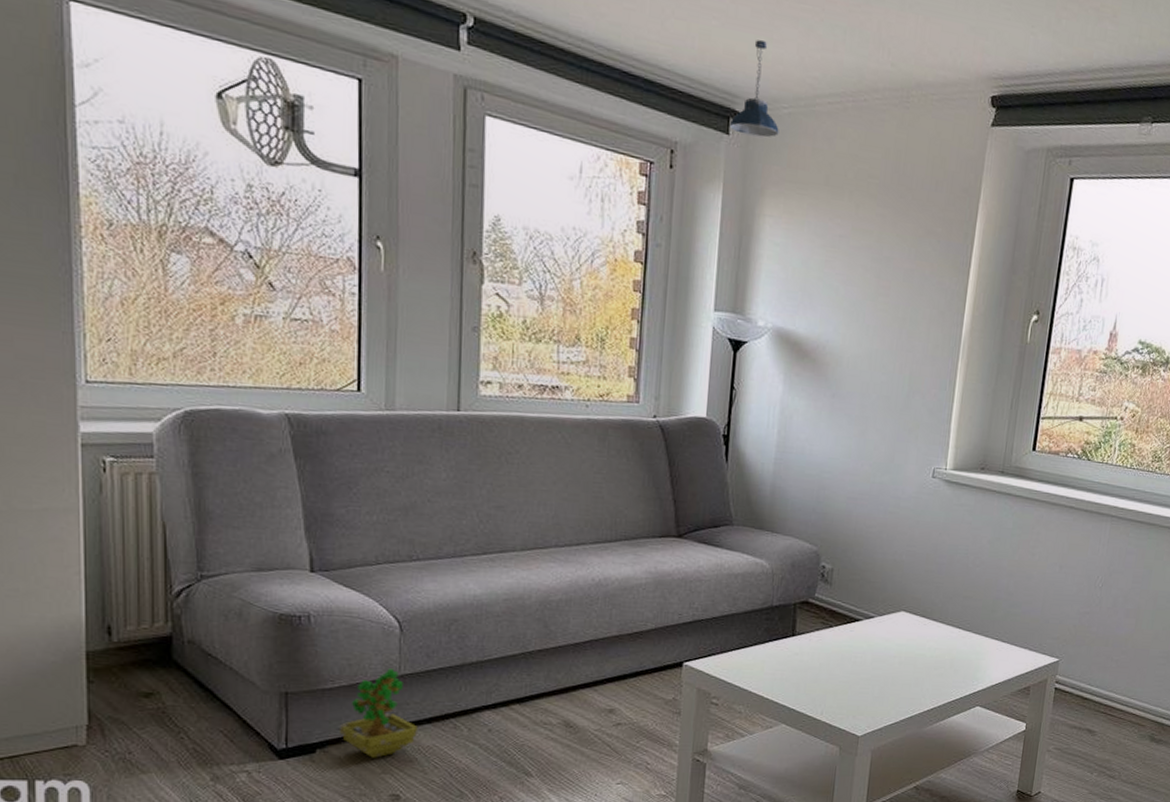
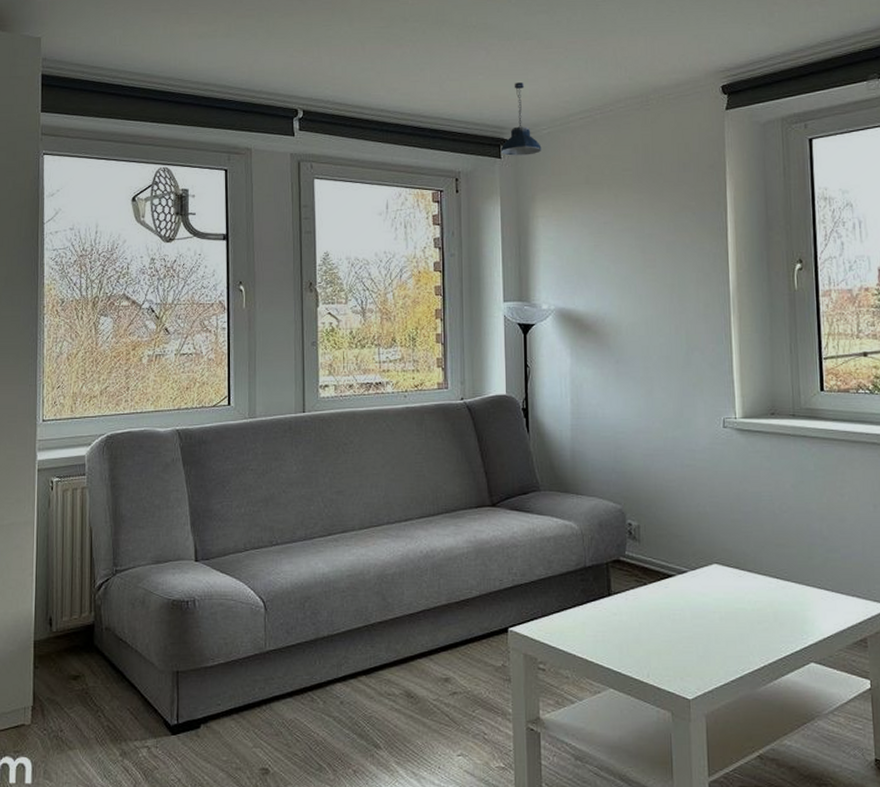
decorative plant: present [340,668,419,758] -> none [219,645,282,732]

